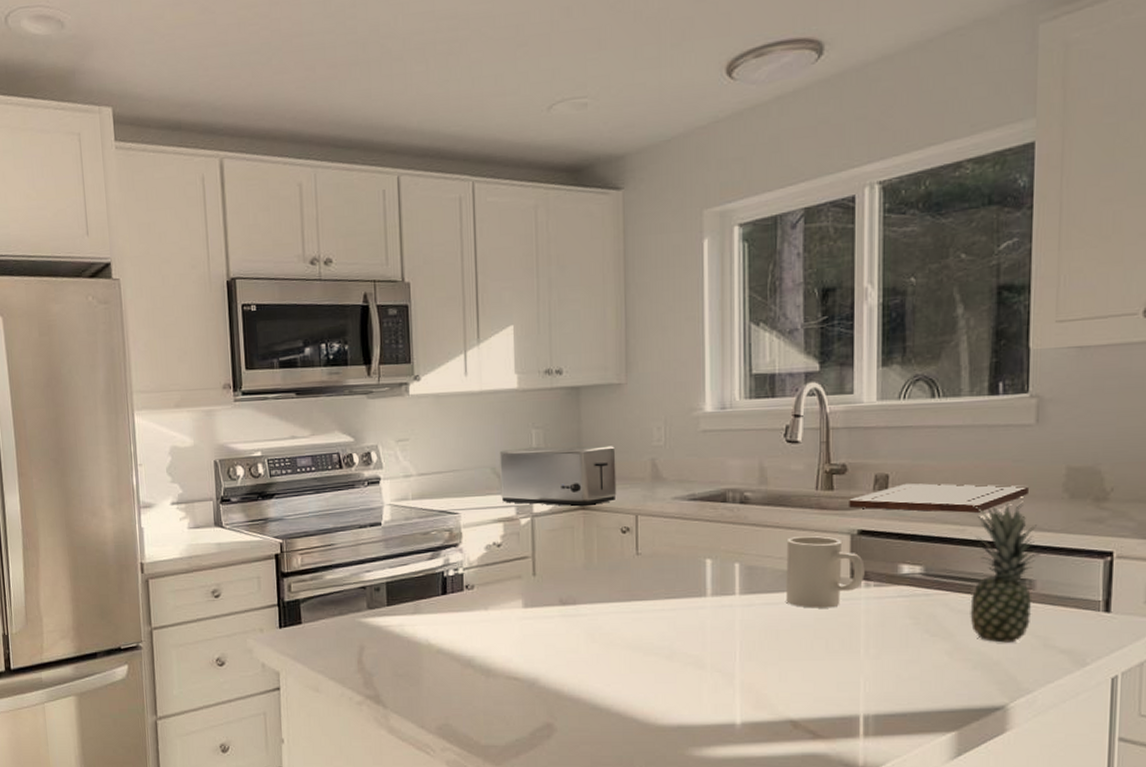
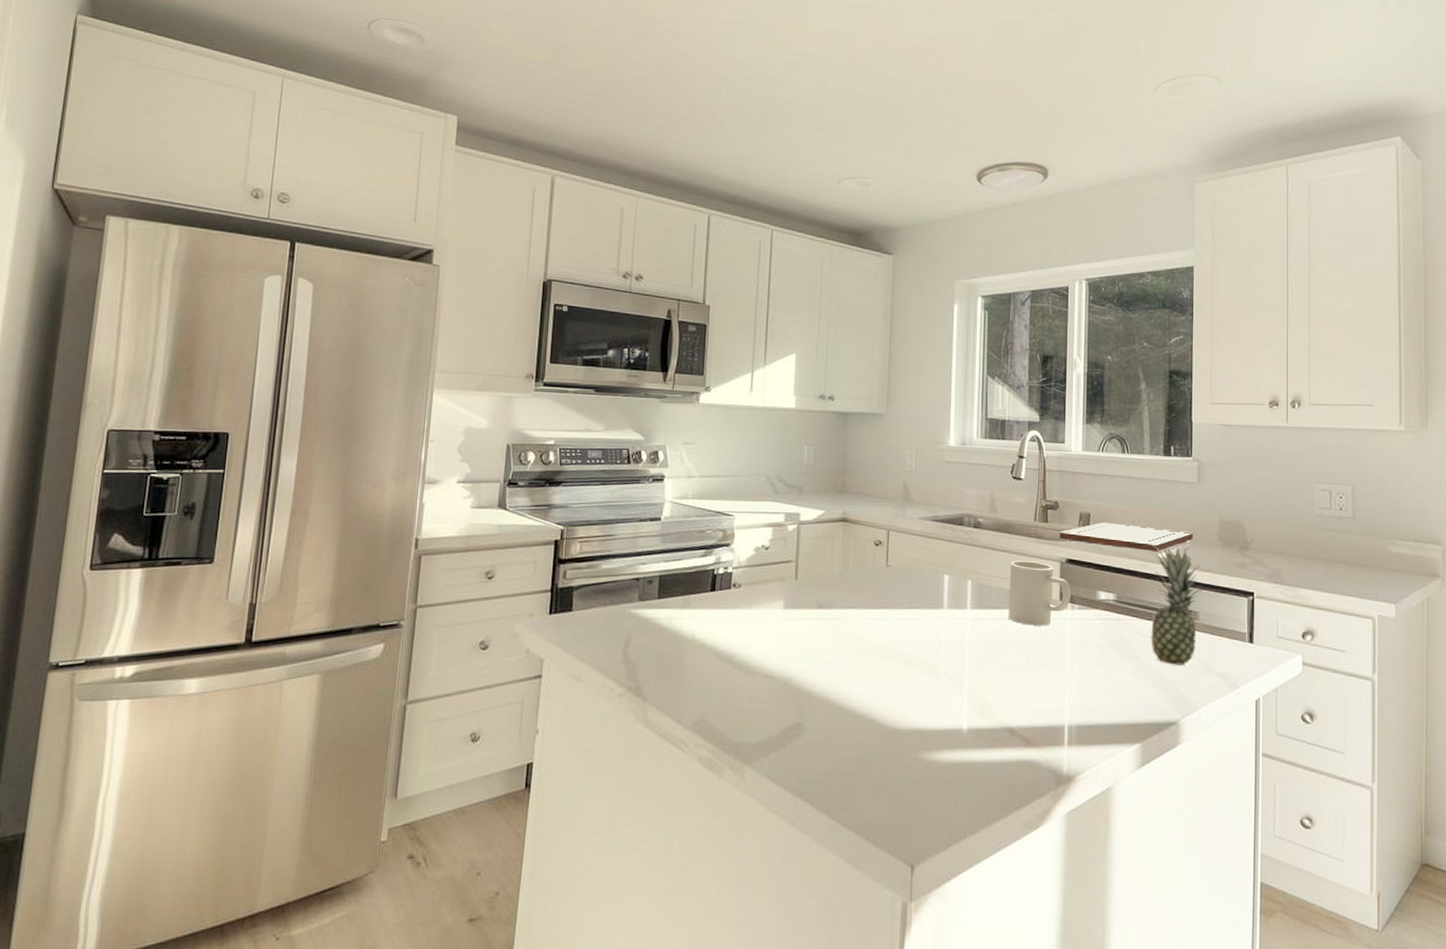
toaster: present [498,445,617,507] -> none [772,461,875,519]

